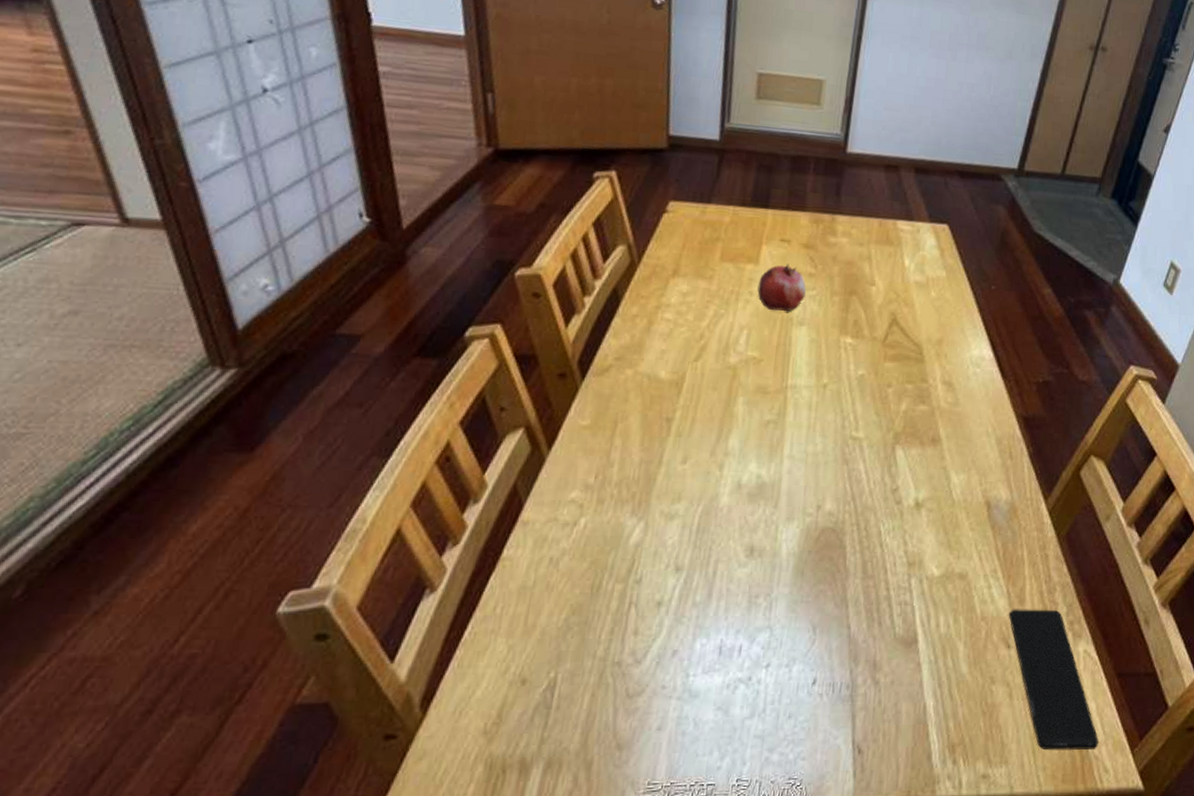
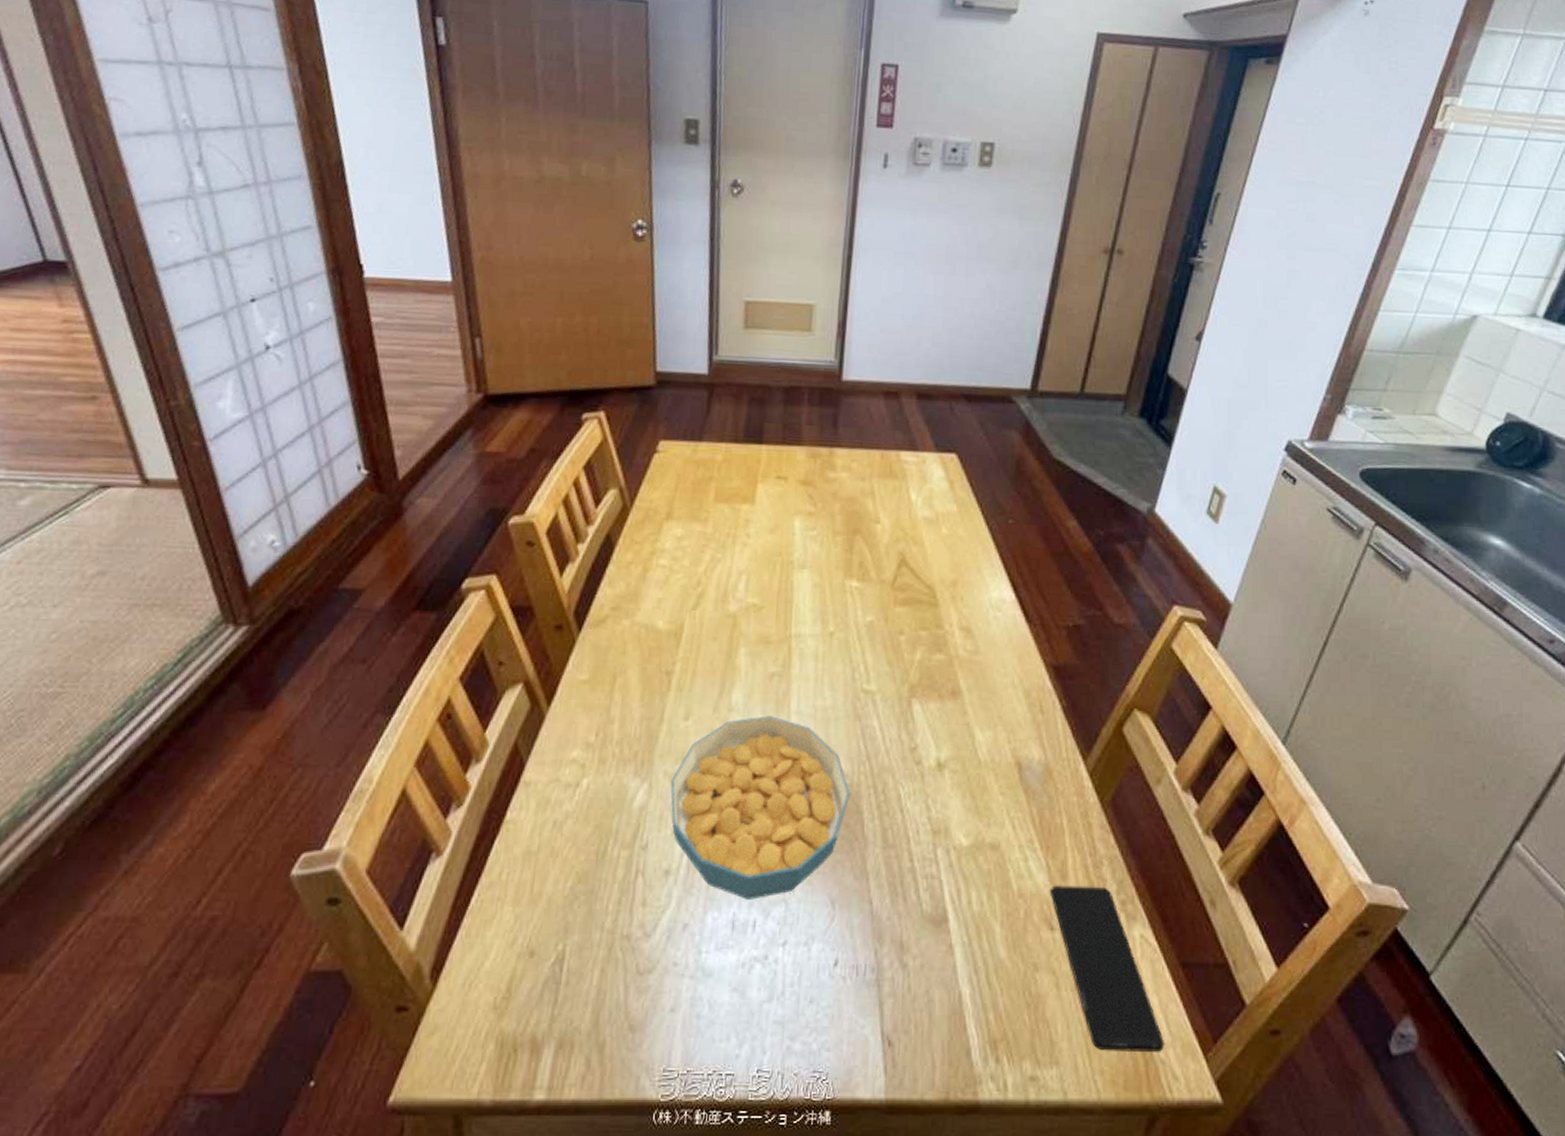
cereal bowl: none [665,460,836,627] -> present [670,716,851,900]
fruit: present [757,264,806,312] -> none [755,503,806,555]

